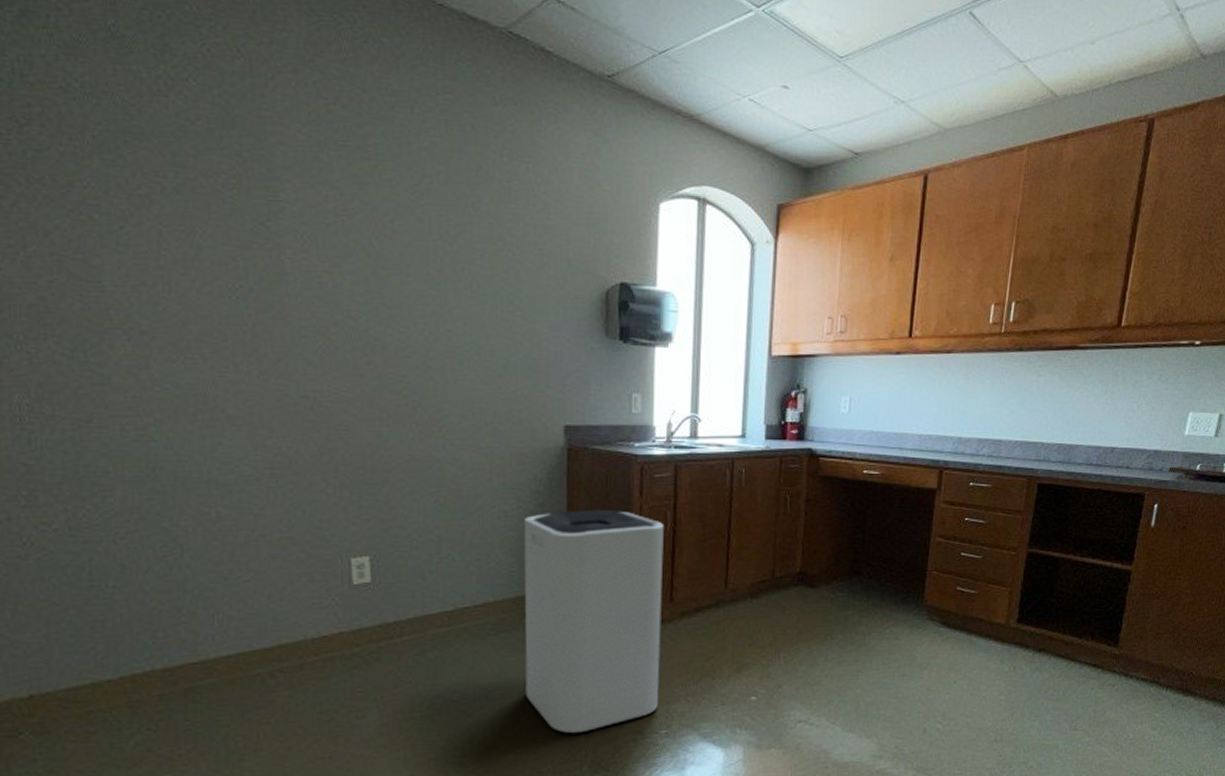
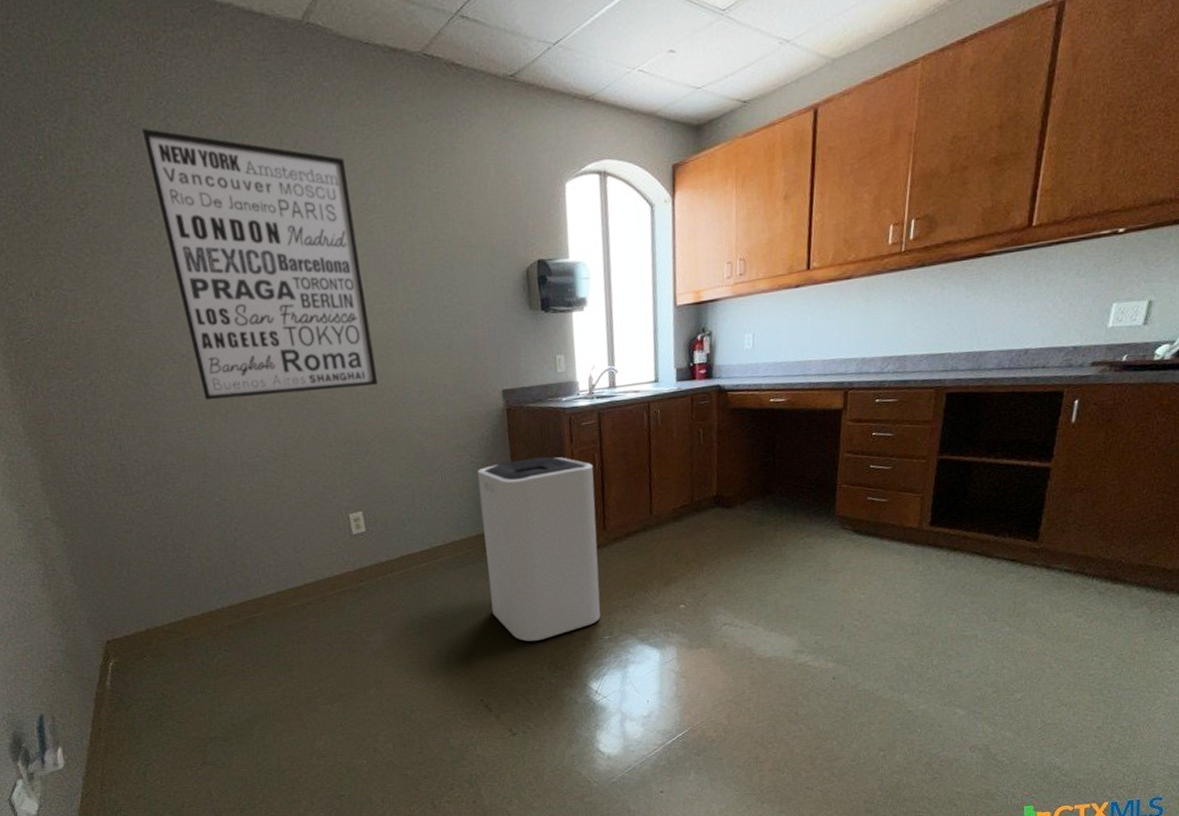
wall art: none [126,41,408,401] -> present [141,128,378,400]

